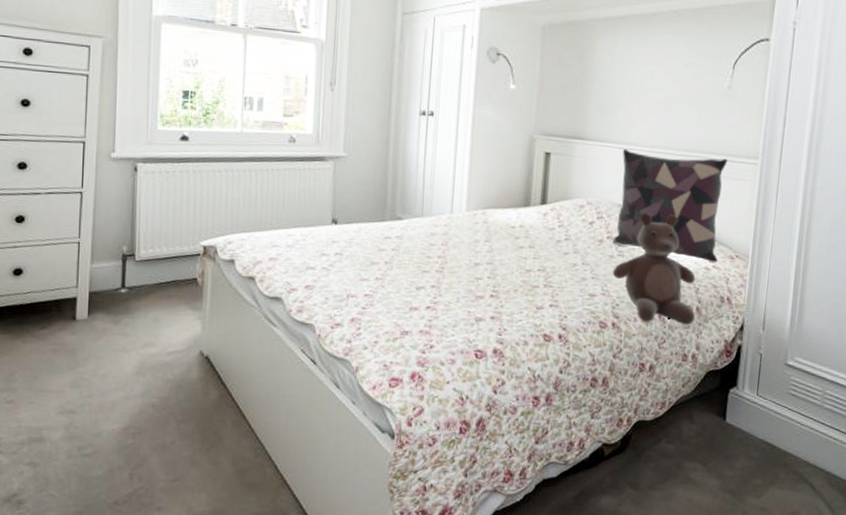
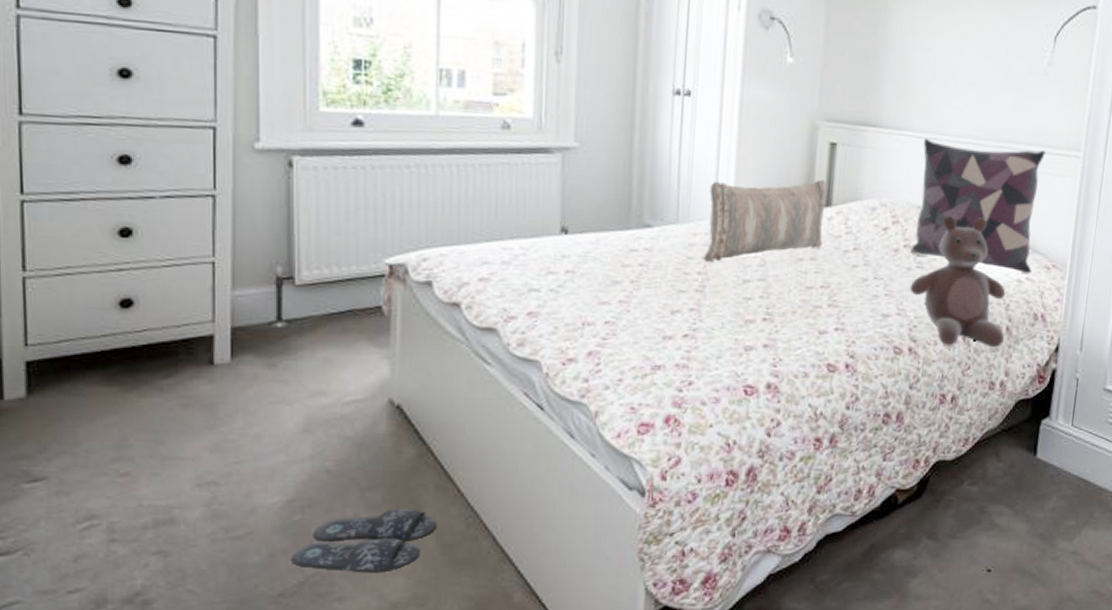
slippers: none [125,438,232,490] -> present [292,508,436,573]
pillow: none [442,182,542,249] -> present [703,179,826,263]

